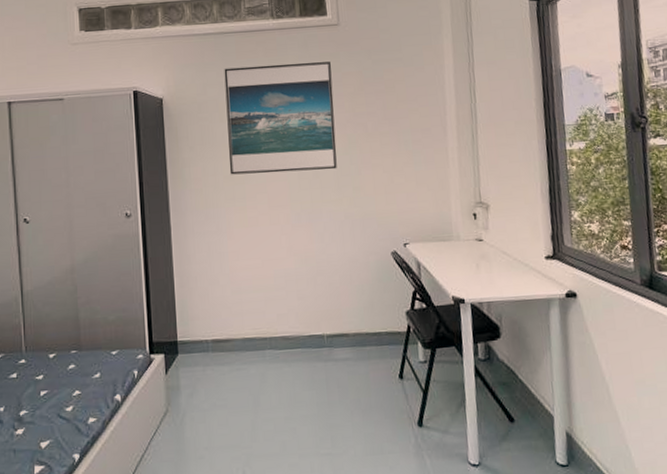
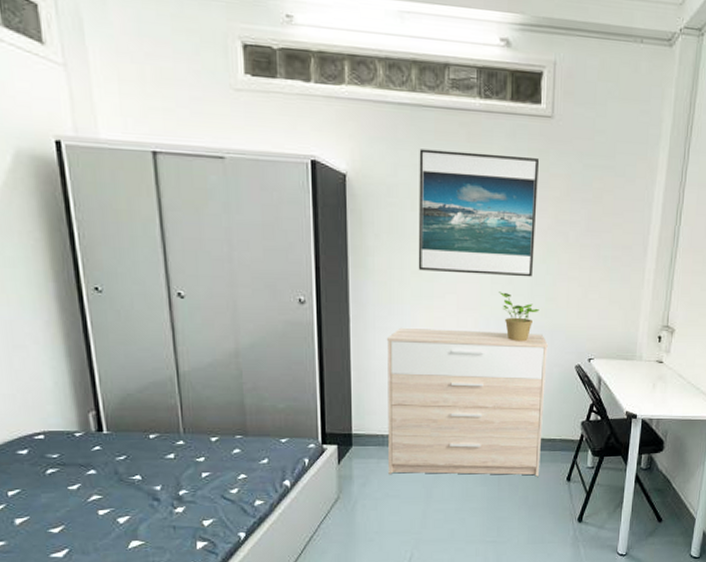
sideboard: none [206,223,369,382] -> present [387,327,548,477]
potted plant: none [307,186,348,233] -> present [499,292,540,342]

